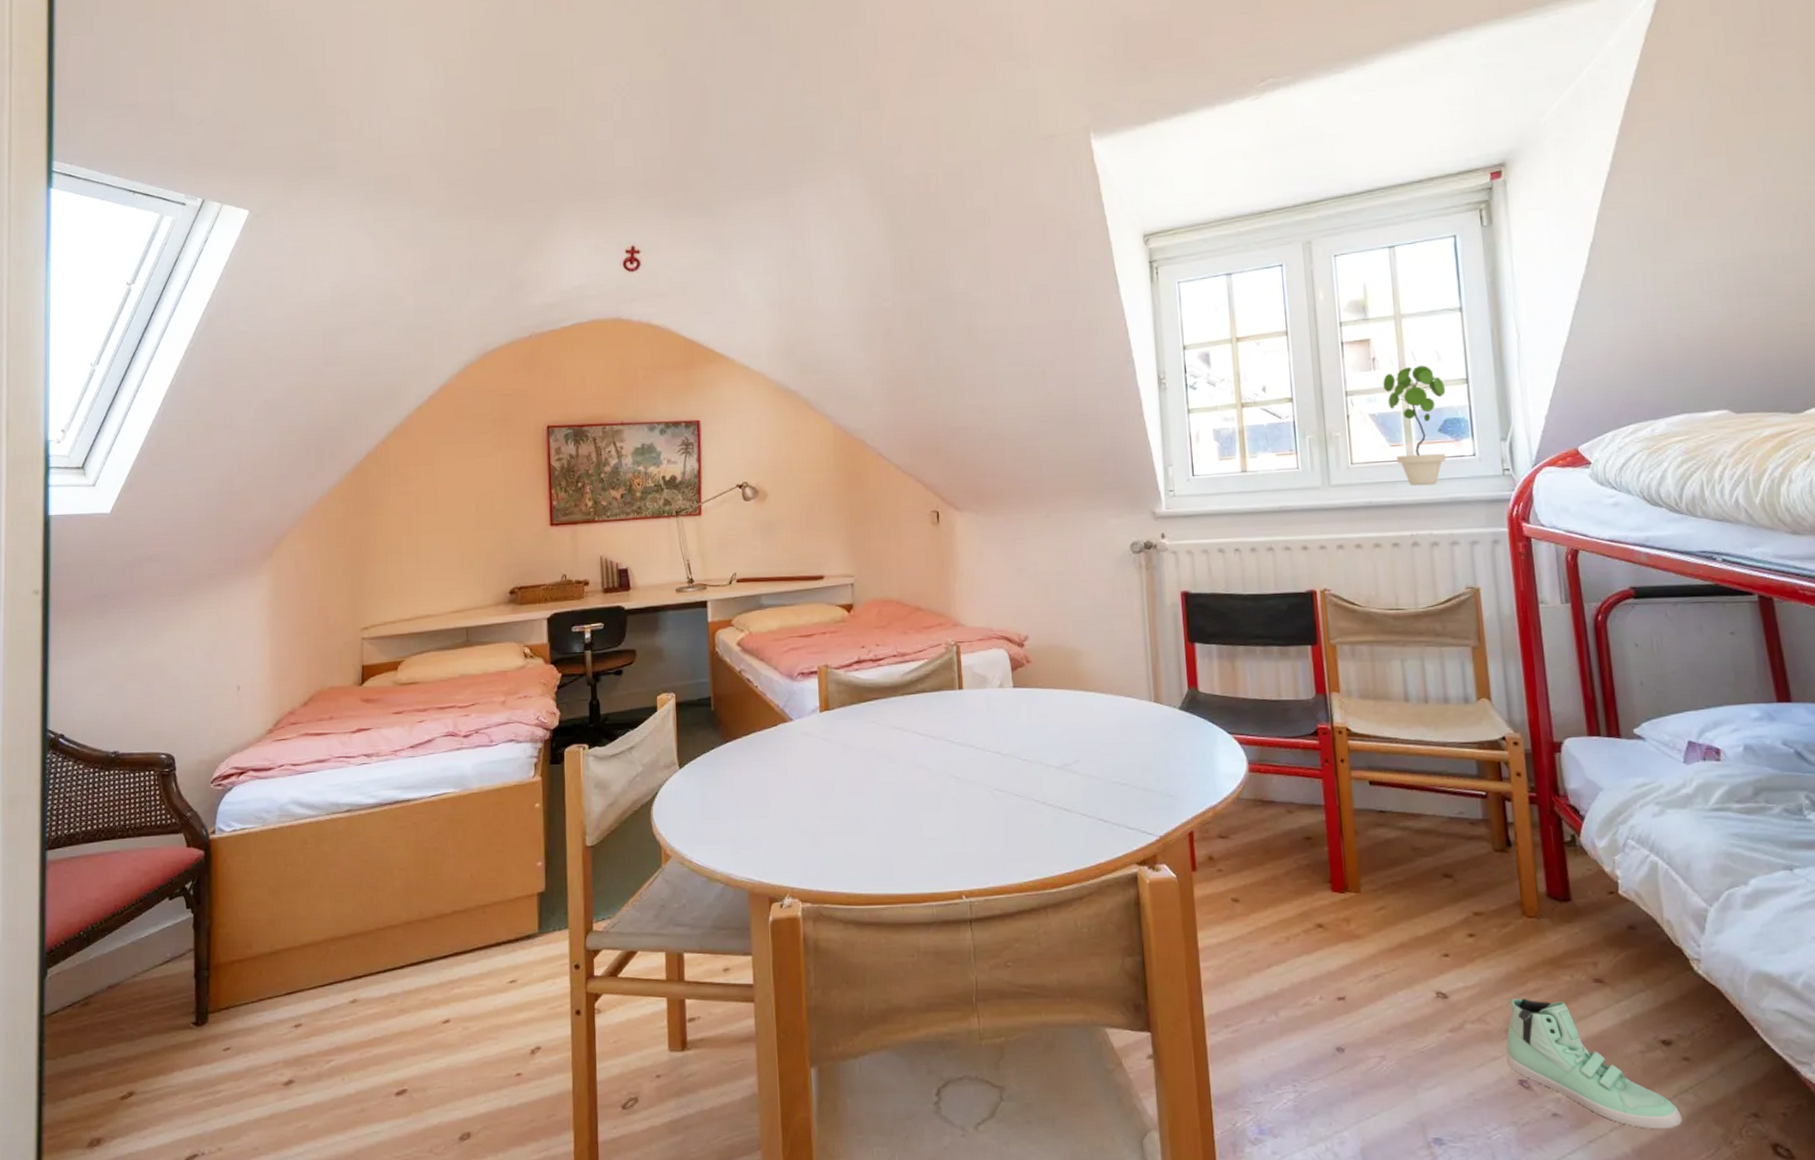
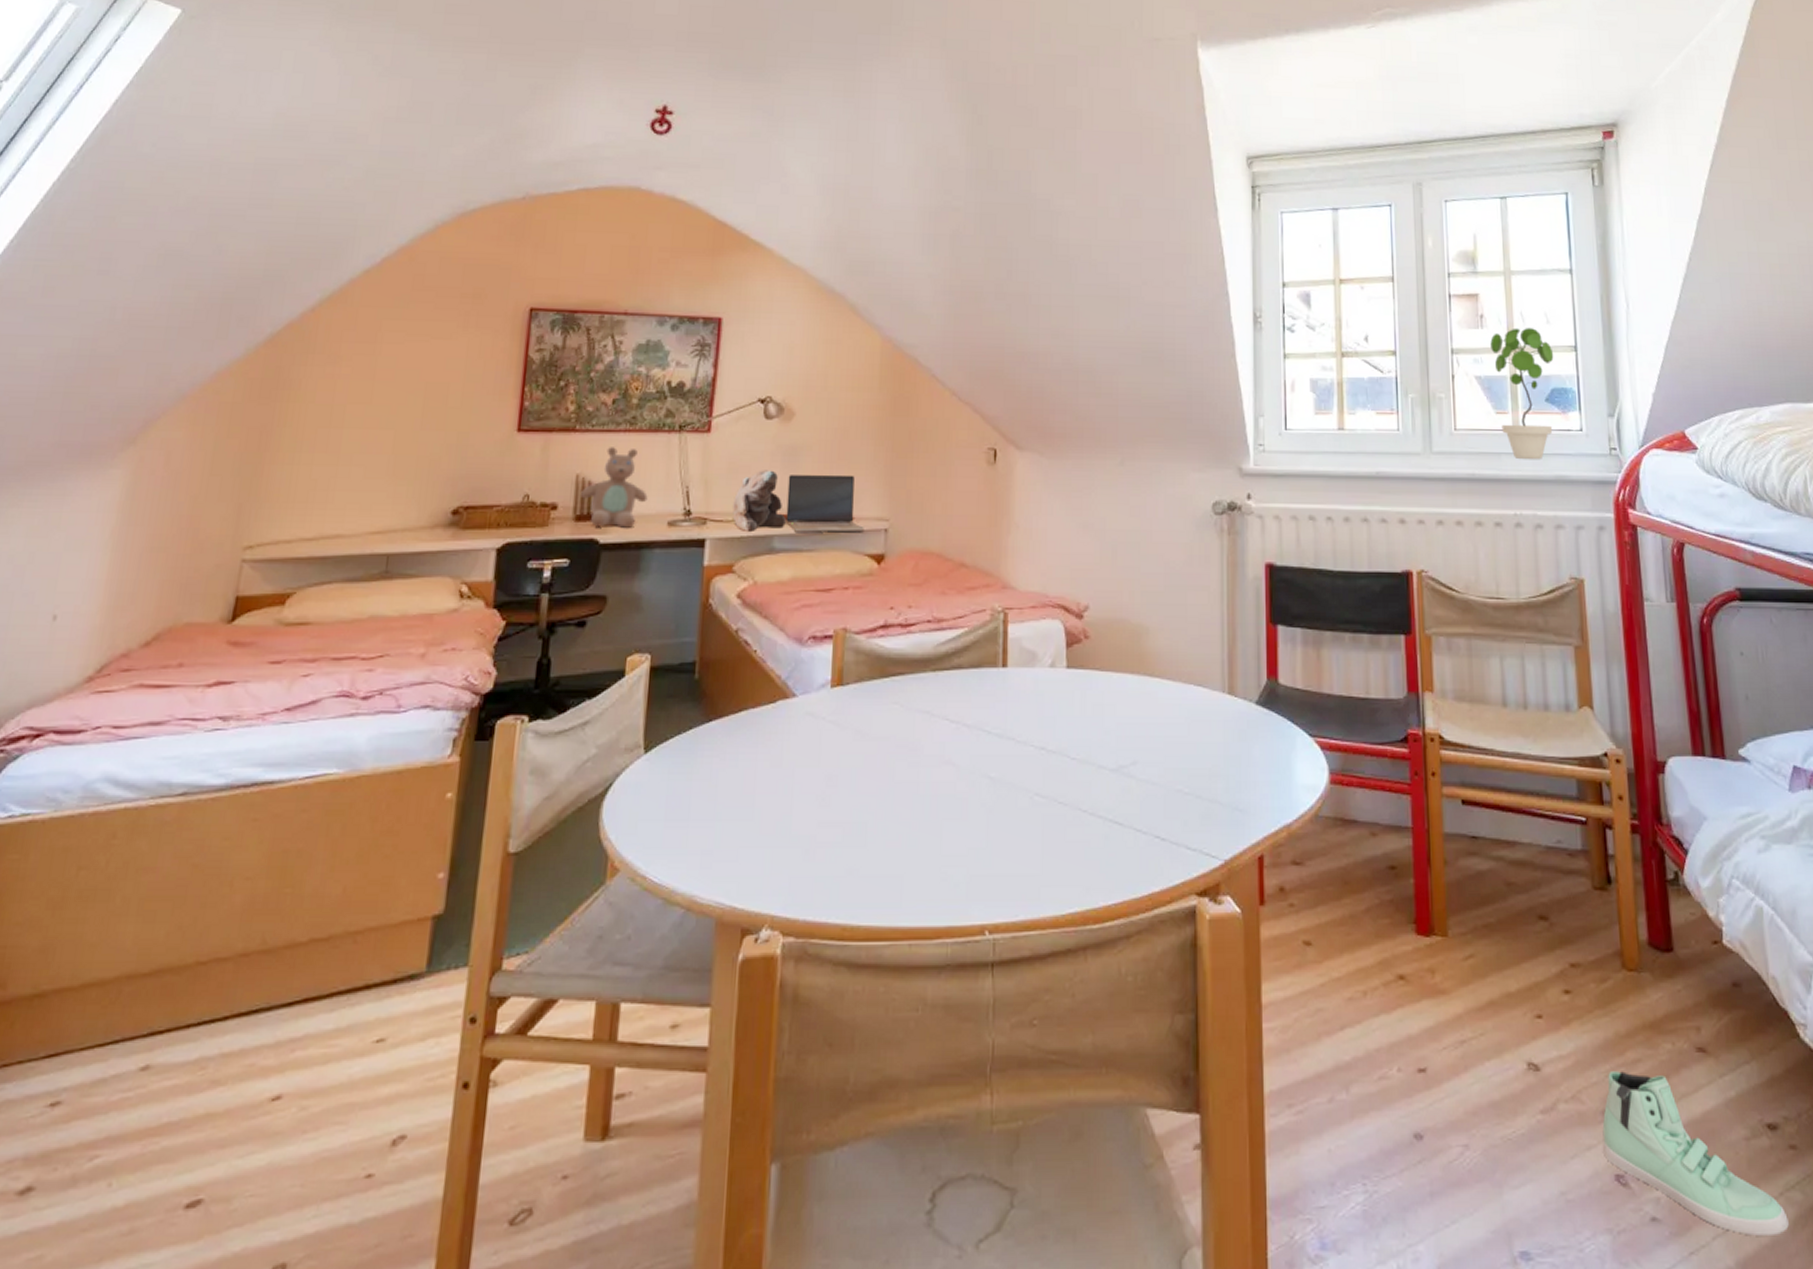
teddy bear: none [606,532,658,597] -> present [581,447,648,529]
stuffed animal: none [726,542,770,594] -> present [732,470,786,533]
laptop: none [768,541,834,591] -> present [786,474,864,533]

